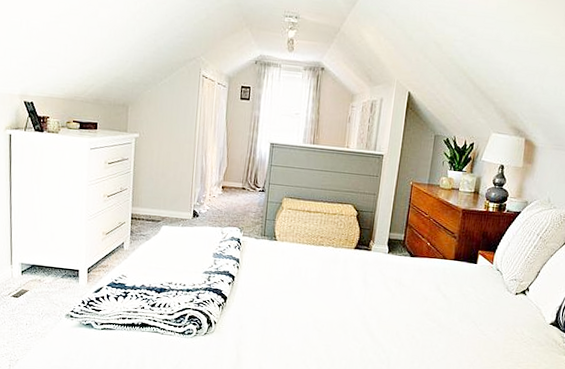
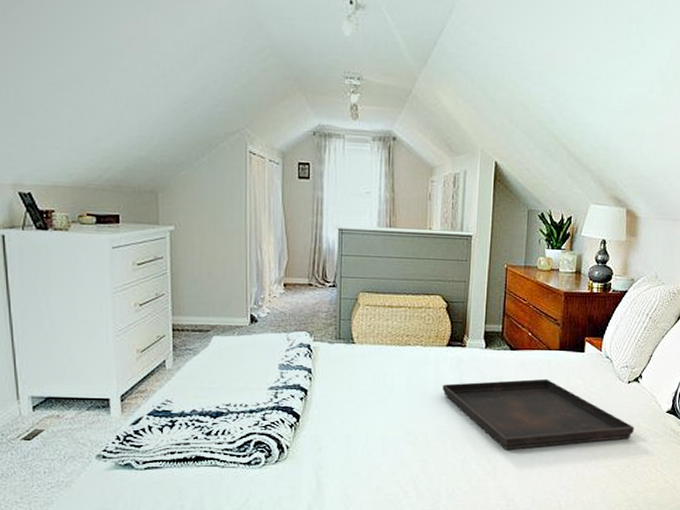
serving tray: none [348,281,519,345] -> present [442,378,634,450]

